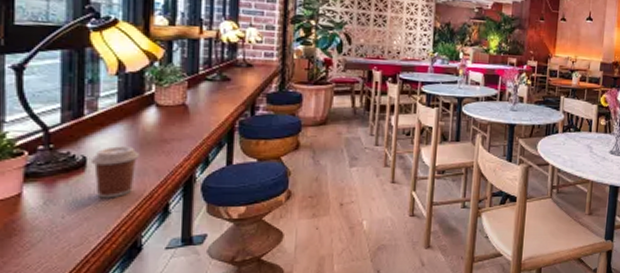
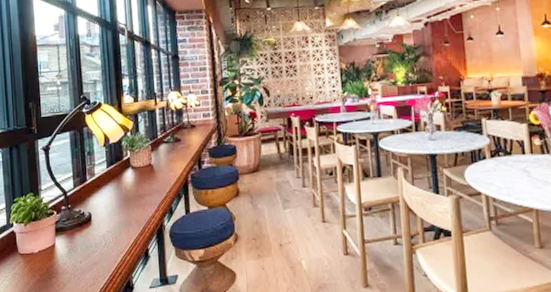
coffee cup: present [90,146,140,198] -> none [94,203,125,246]

